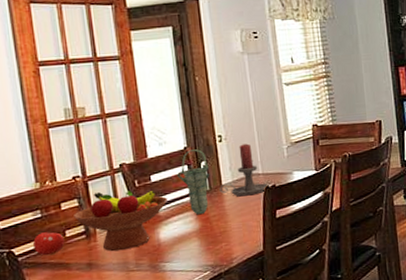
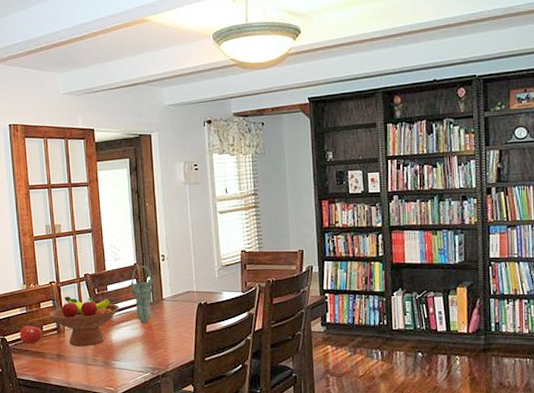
candle holder: present [220,143,269,196] -> none [161,264,202,310]

